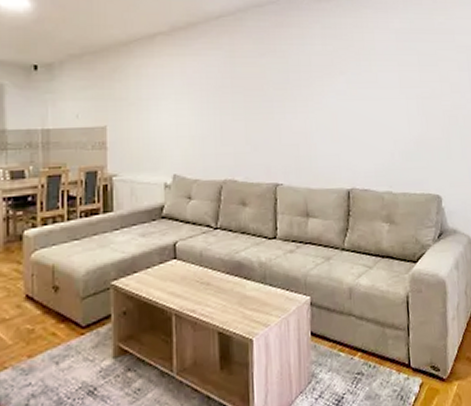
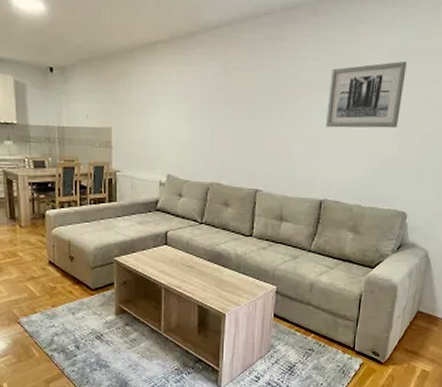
wall art: none [341,41,417,111] -> present [325,61,407,128]

